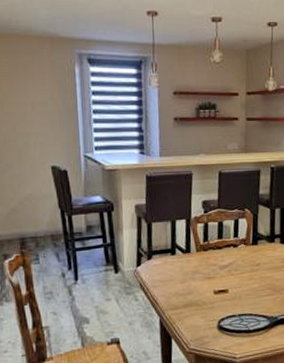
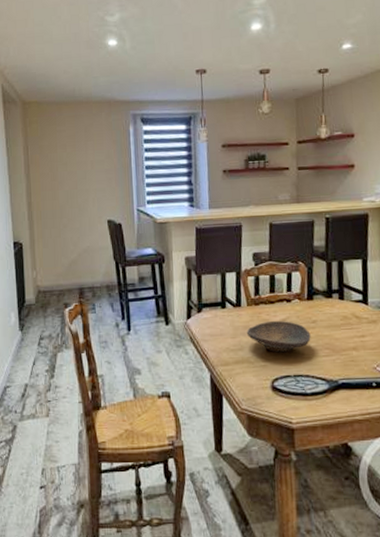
decorative bowl: none [195,265,255,295] -> present [246,321,311,353]

